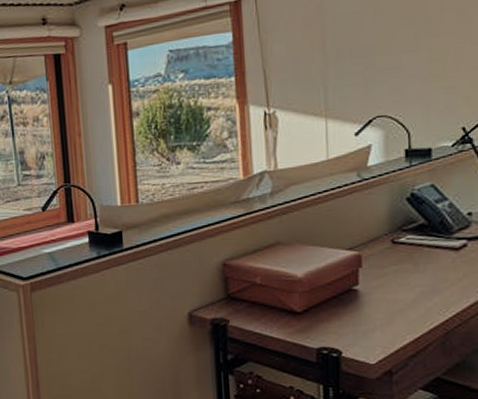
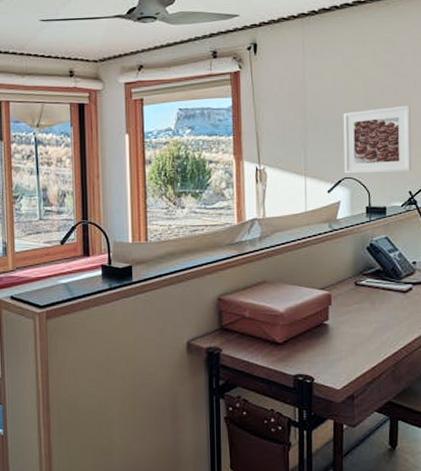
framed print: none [373,21,466,112] -> present [343,105,412,174]

